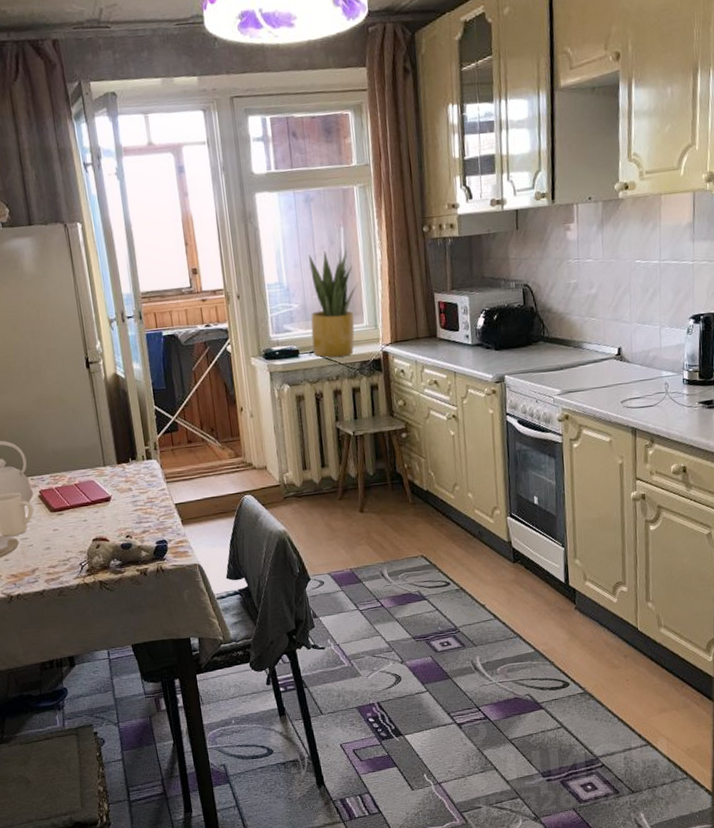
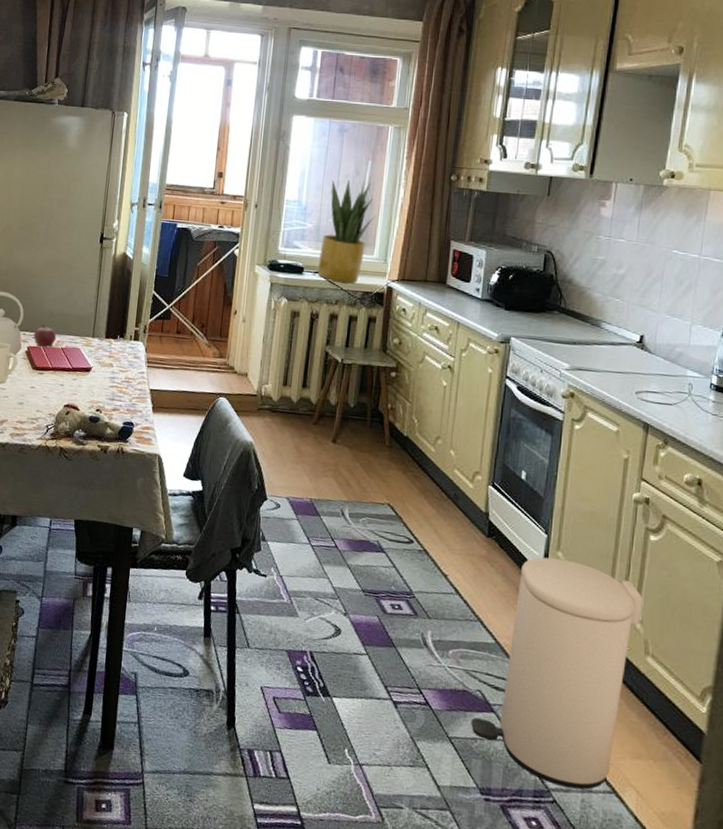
fruit: none [42,465,67,488] -> present [33,324,57,347]
pedal bin: none [525,564,651,752] -> present [471,557,643,790]

